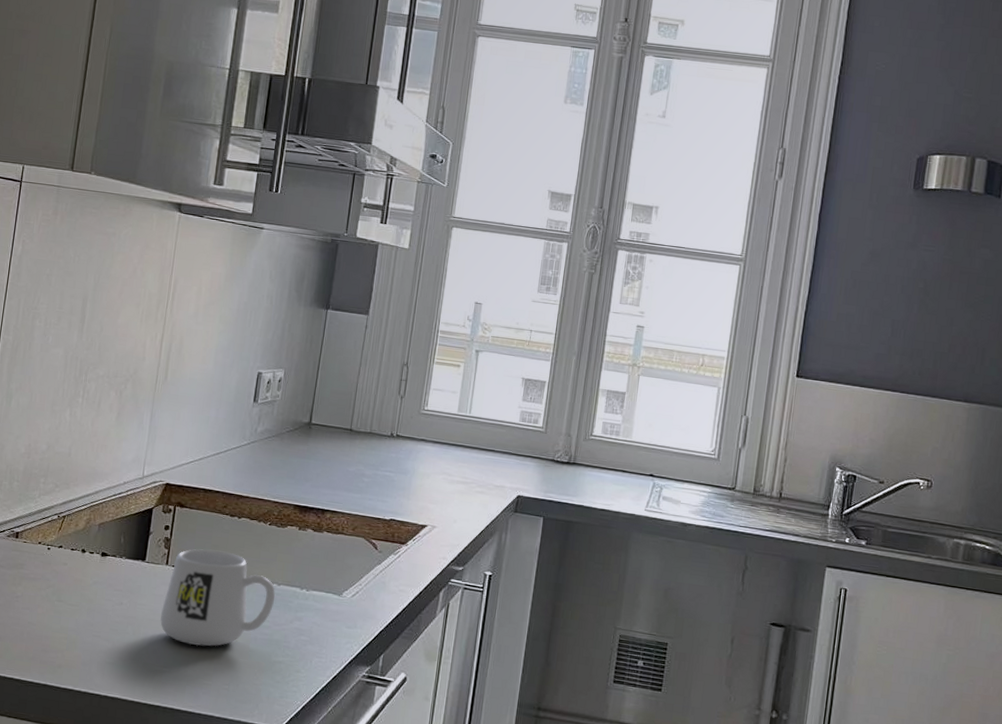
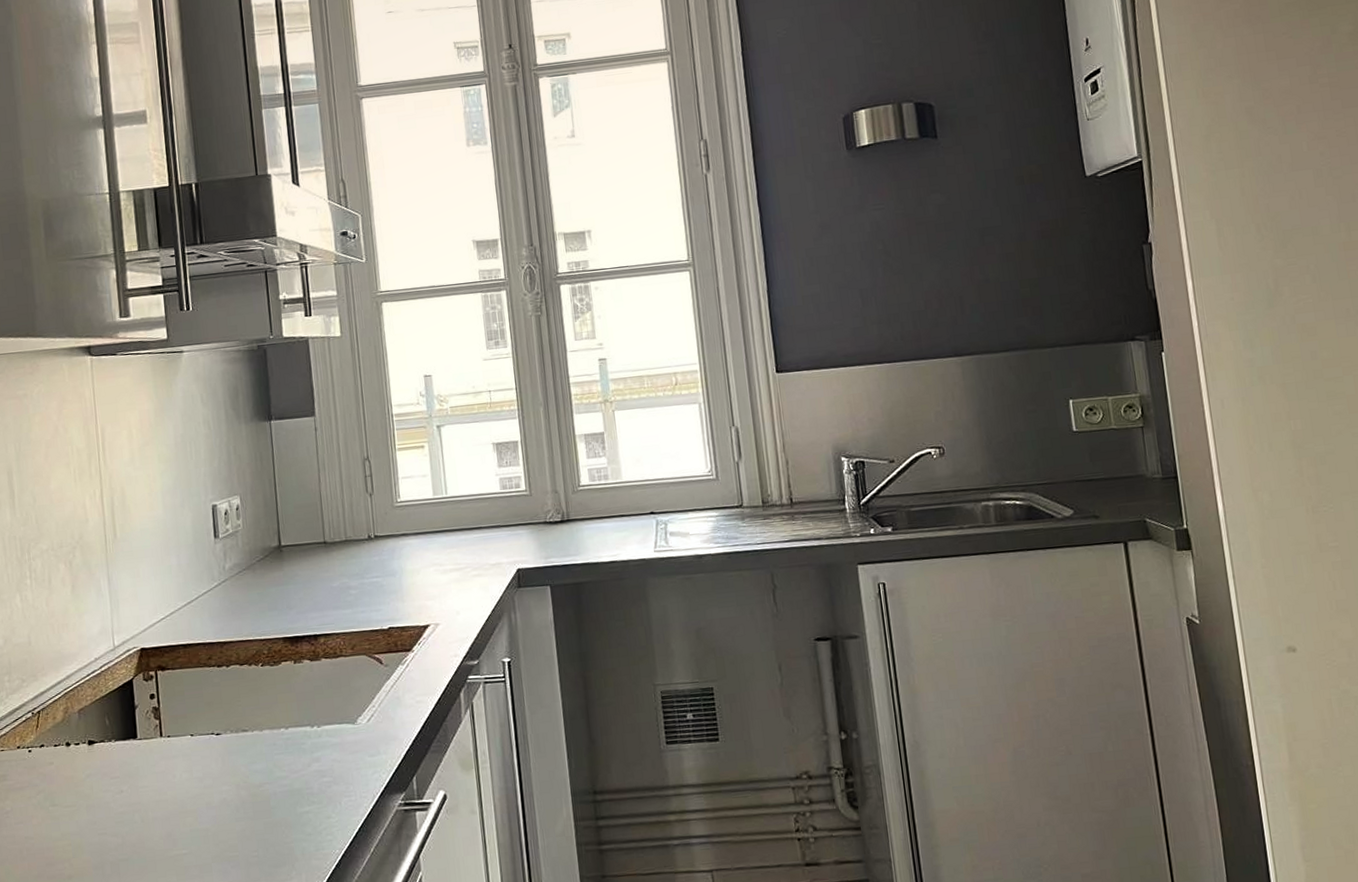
mug: present [159,548,276,647] -> none [166,706,287,818]

